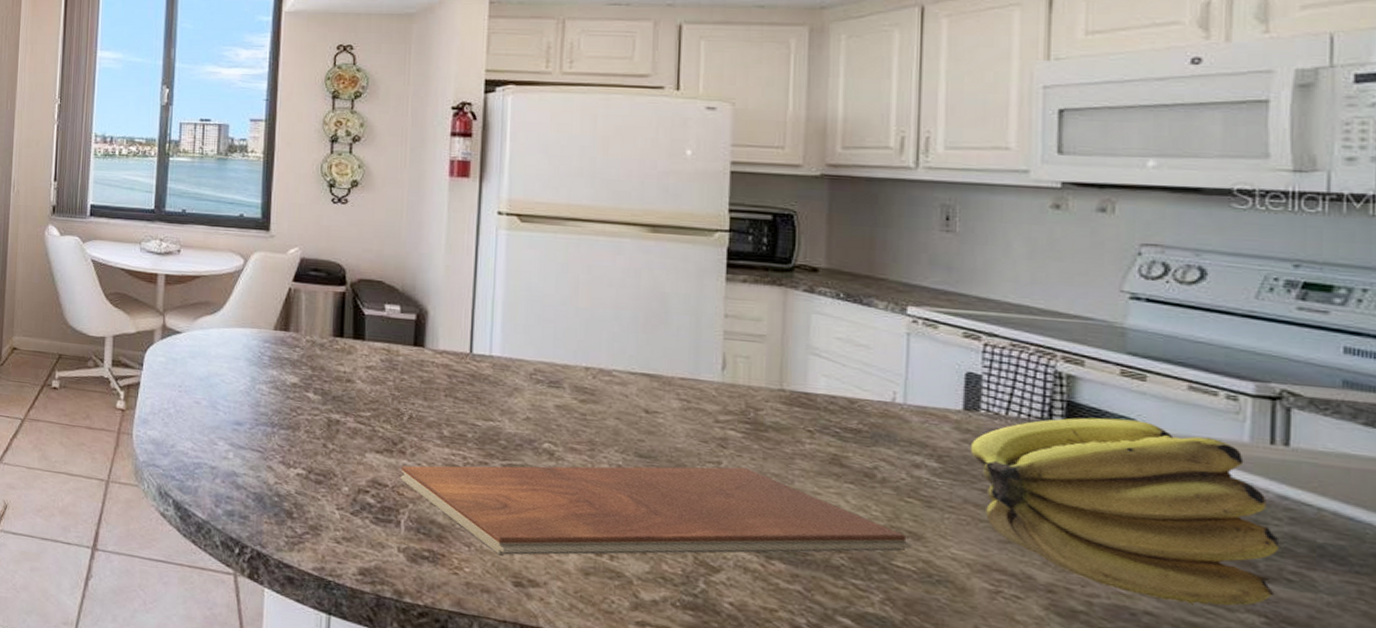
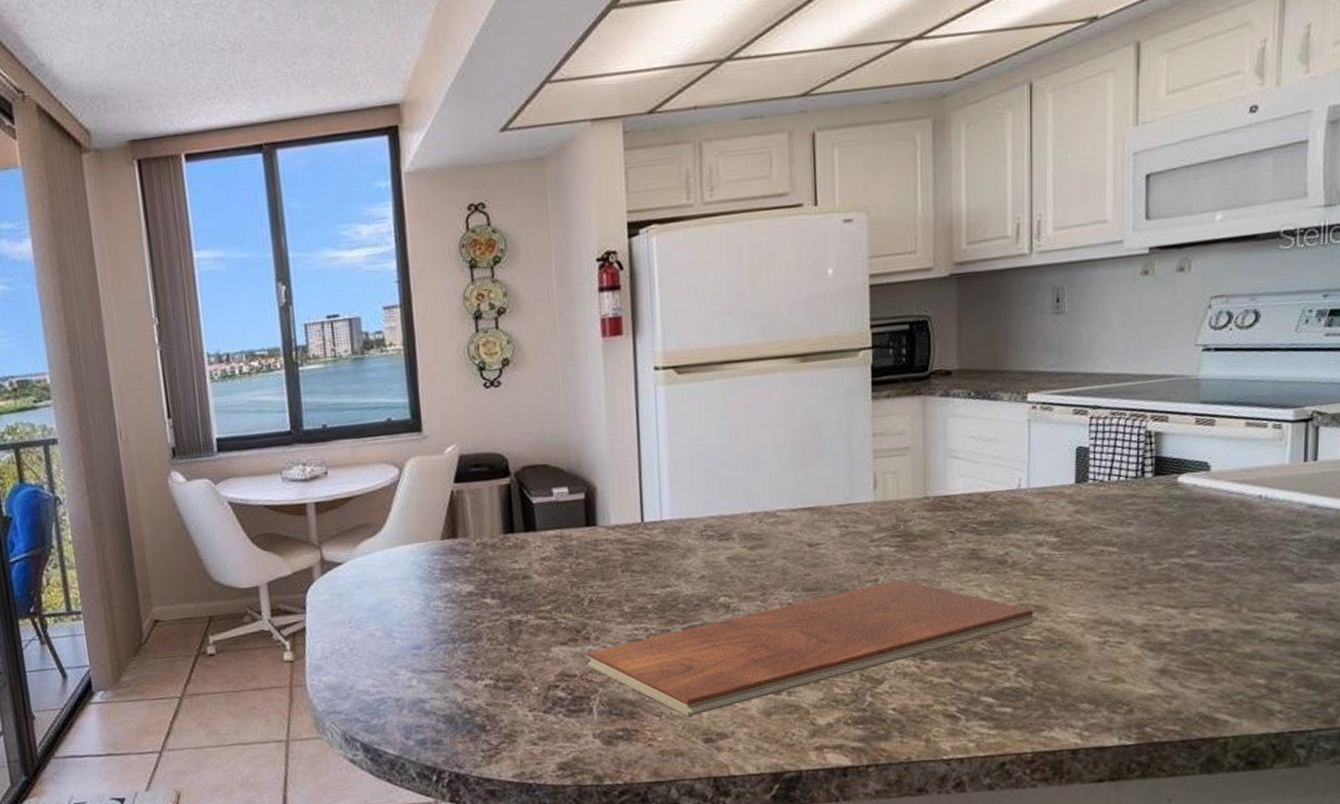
banana: present [970,417,1280,606] -> none [1081,462,1309,617]

